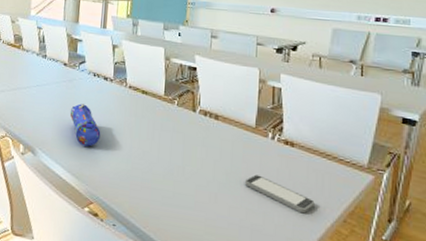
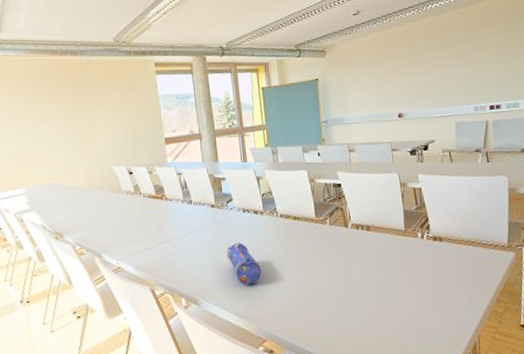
smartphone: present [245,174,315,214] -> none [405,275,470,303]

